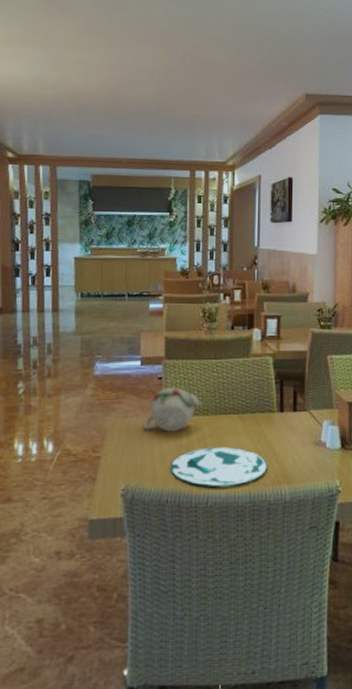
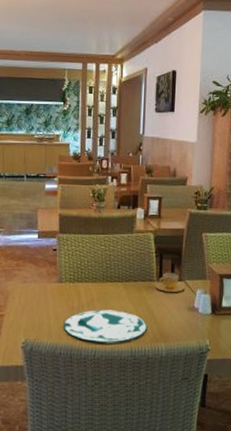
teapot: present [142,388,203,433] -> none [39,258,92,297]
cup: none [276,402,310,424] -> present [155,273,185,292]

